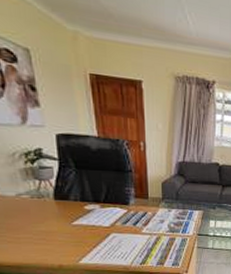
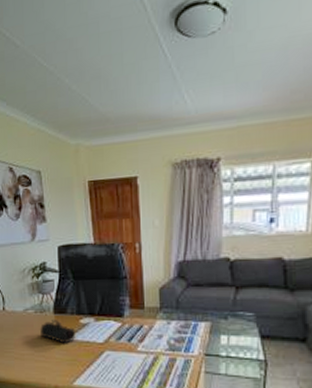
pencil case: none [38,204,80,228] -> present [40,318,75,344]

